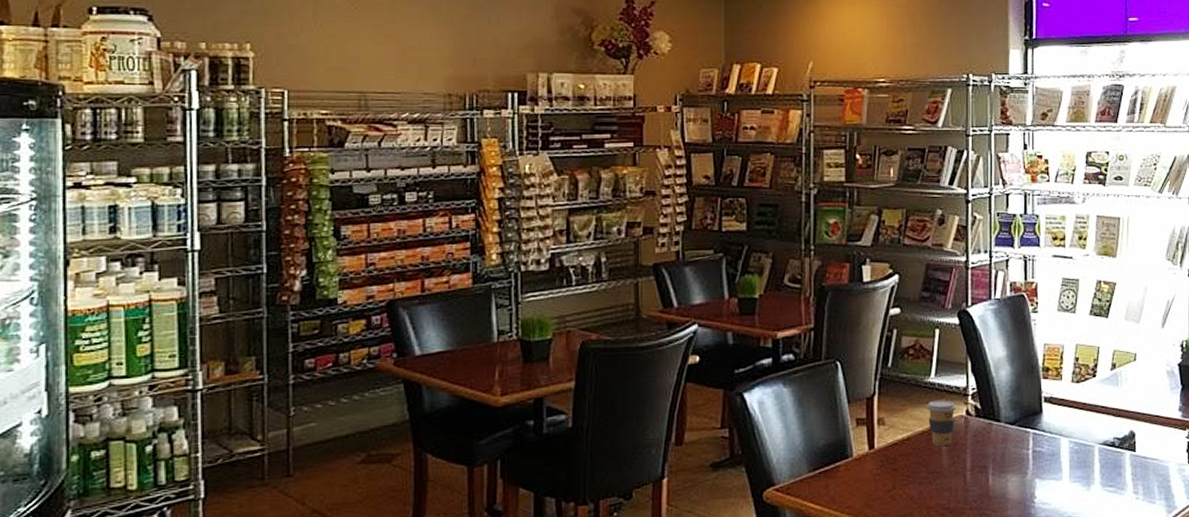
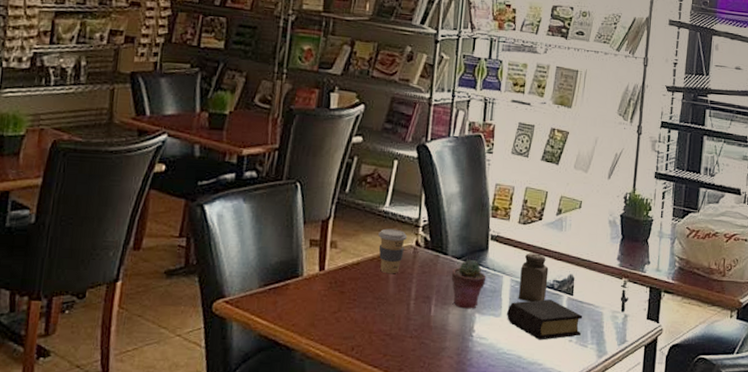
potted succulent: none [1006,425,1043,475] -> present [451,260,487,309]
book: none [1068,458,1148,501] -> present [507,299,583,340]
salt shaker: none [1079,412,1108,462] -> present [519,253,549,302]

